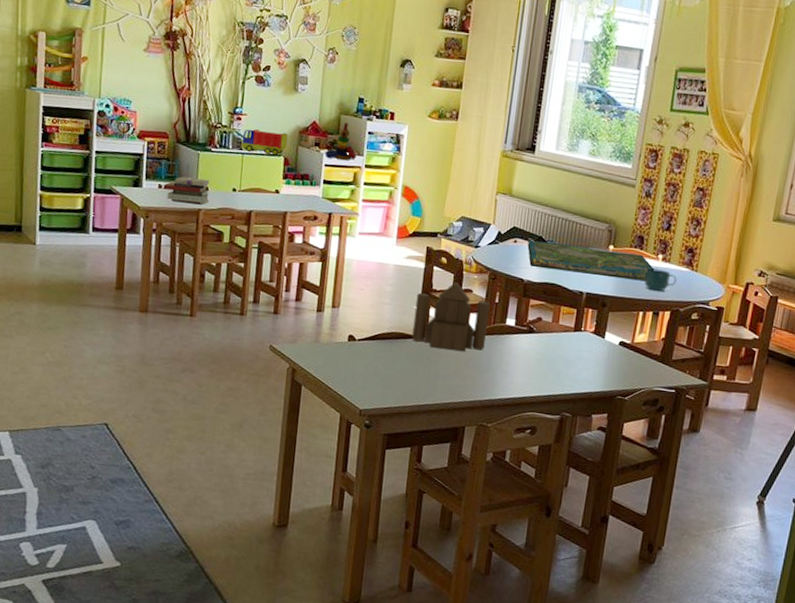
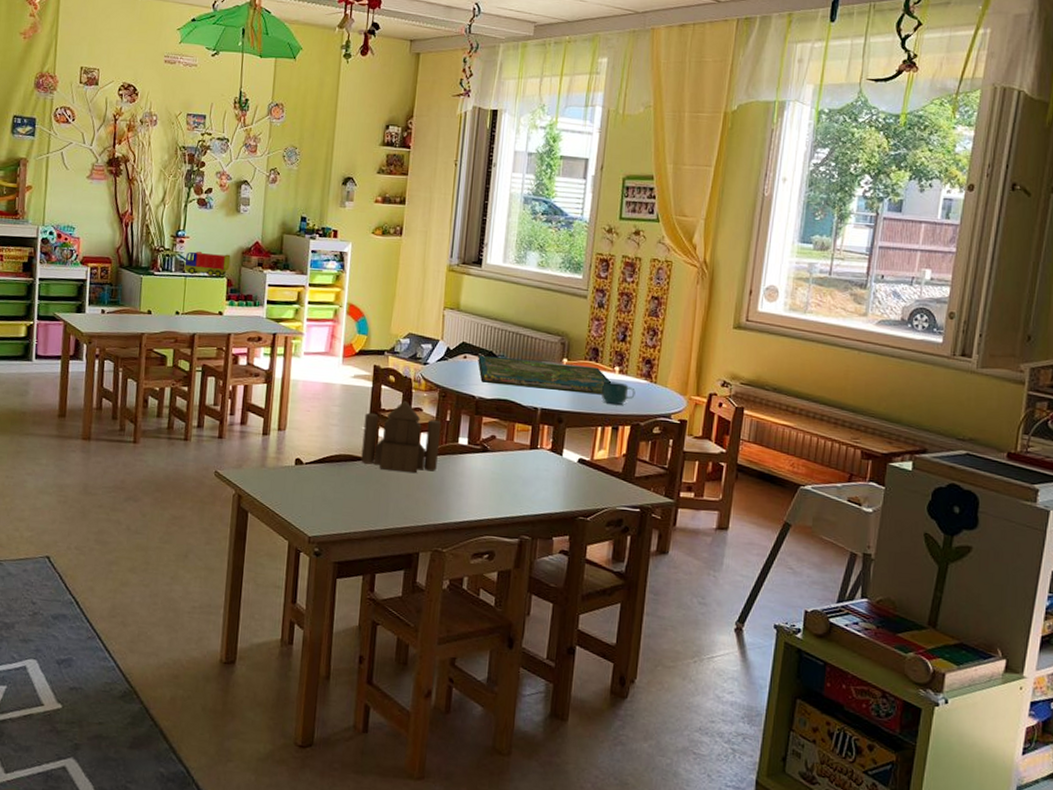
books: present [163,176,210,205] -> none [106,301,153,329]
stacking toy: present [325,122,357,161] -> none [268,241,301,280]

